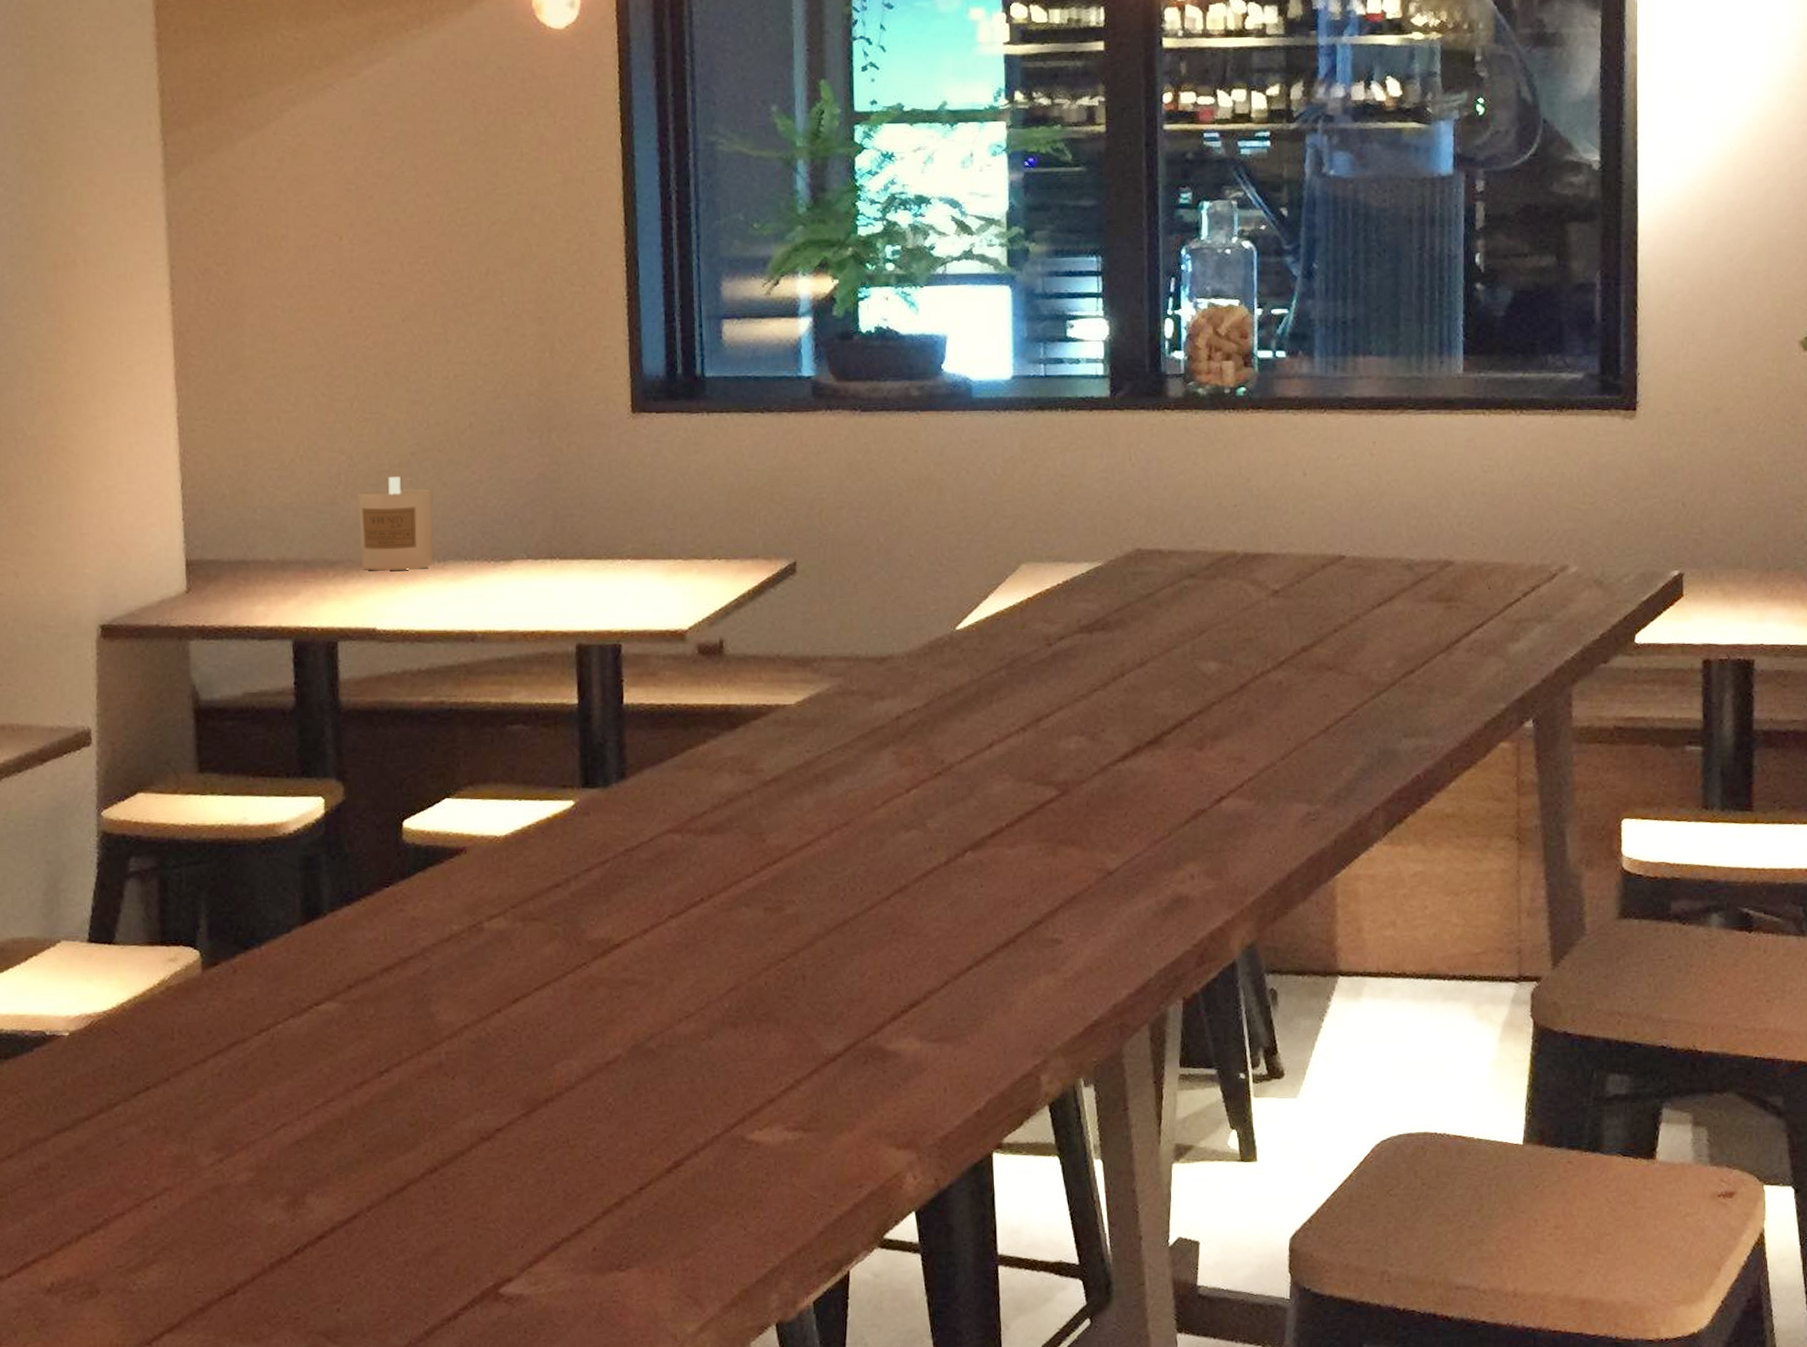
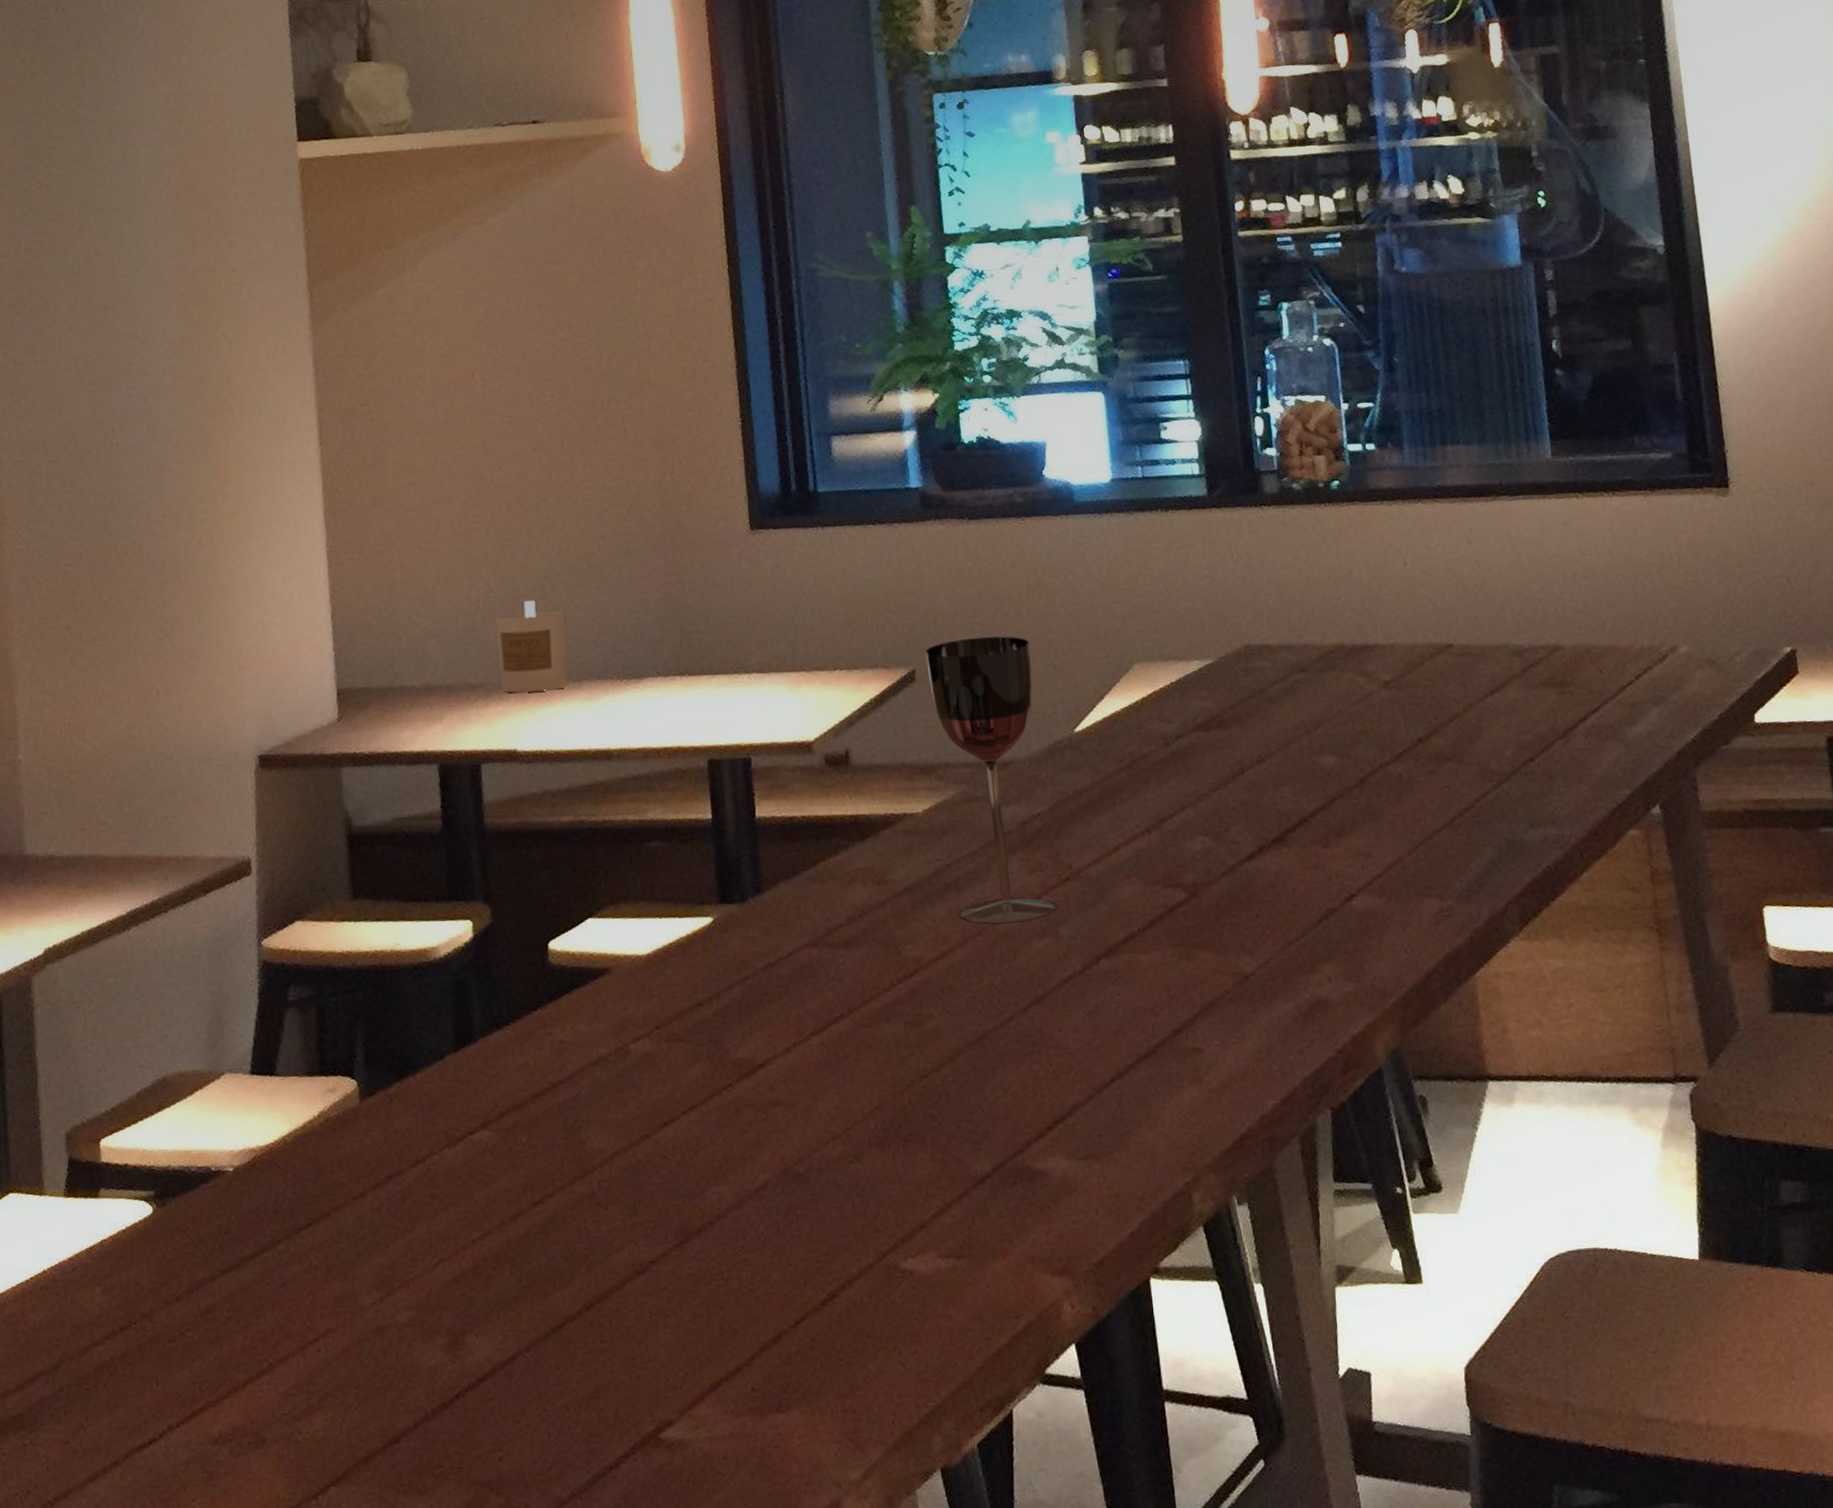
wineglass: none [808,531,927,816] -> present [925,636,1057,925]

